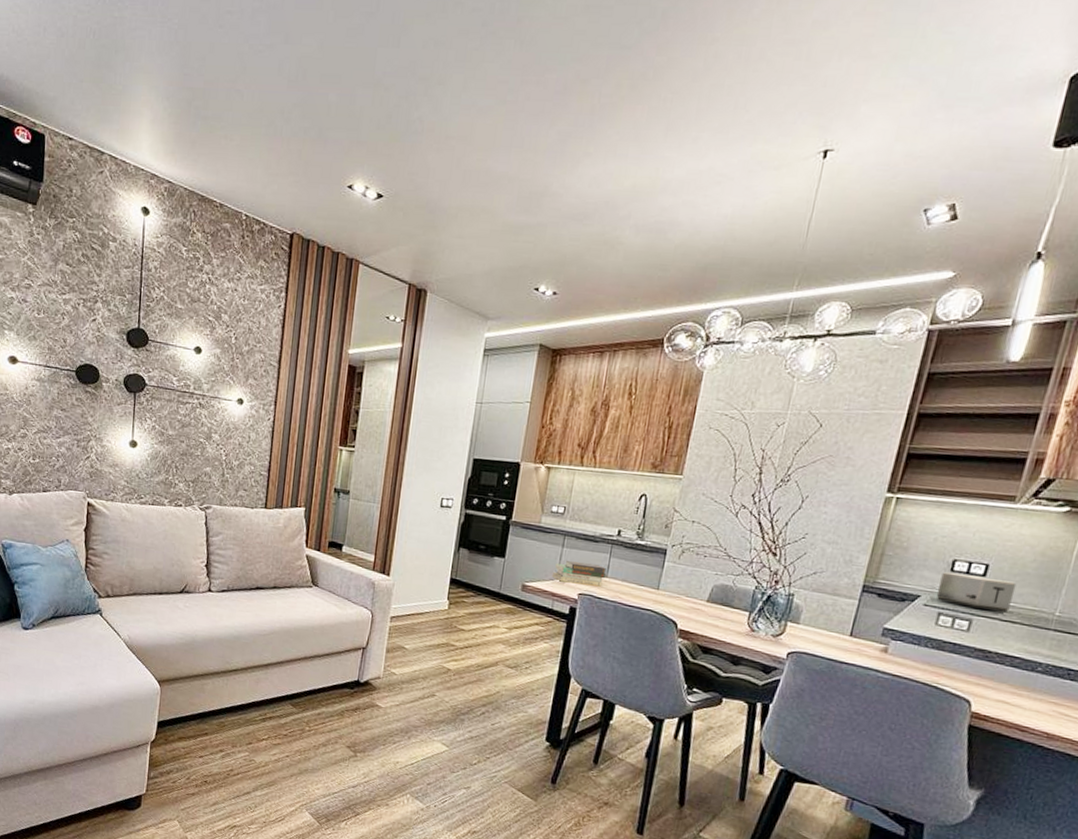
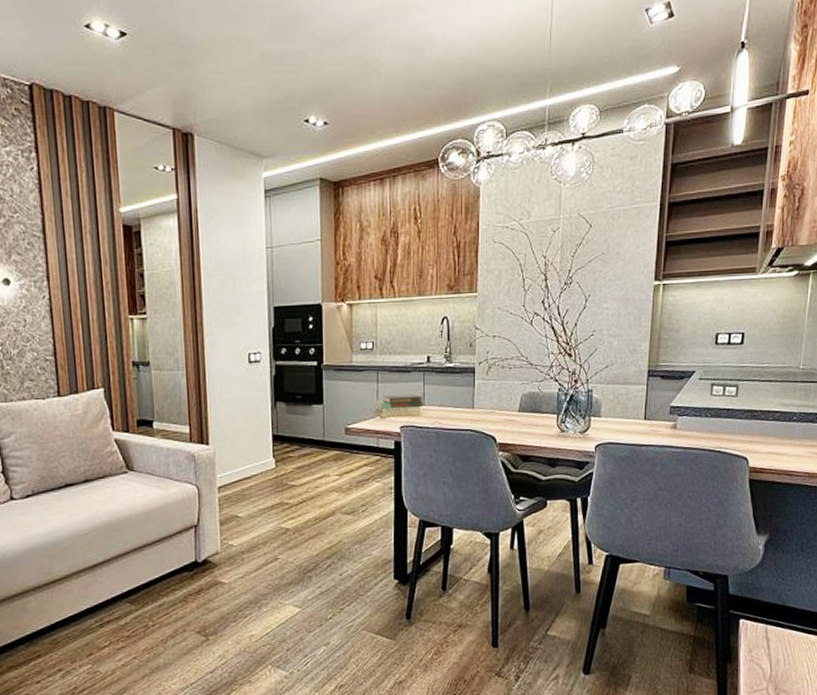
toaster: present [936,572,1017,613] -> none [707,344,768,375]

